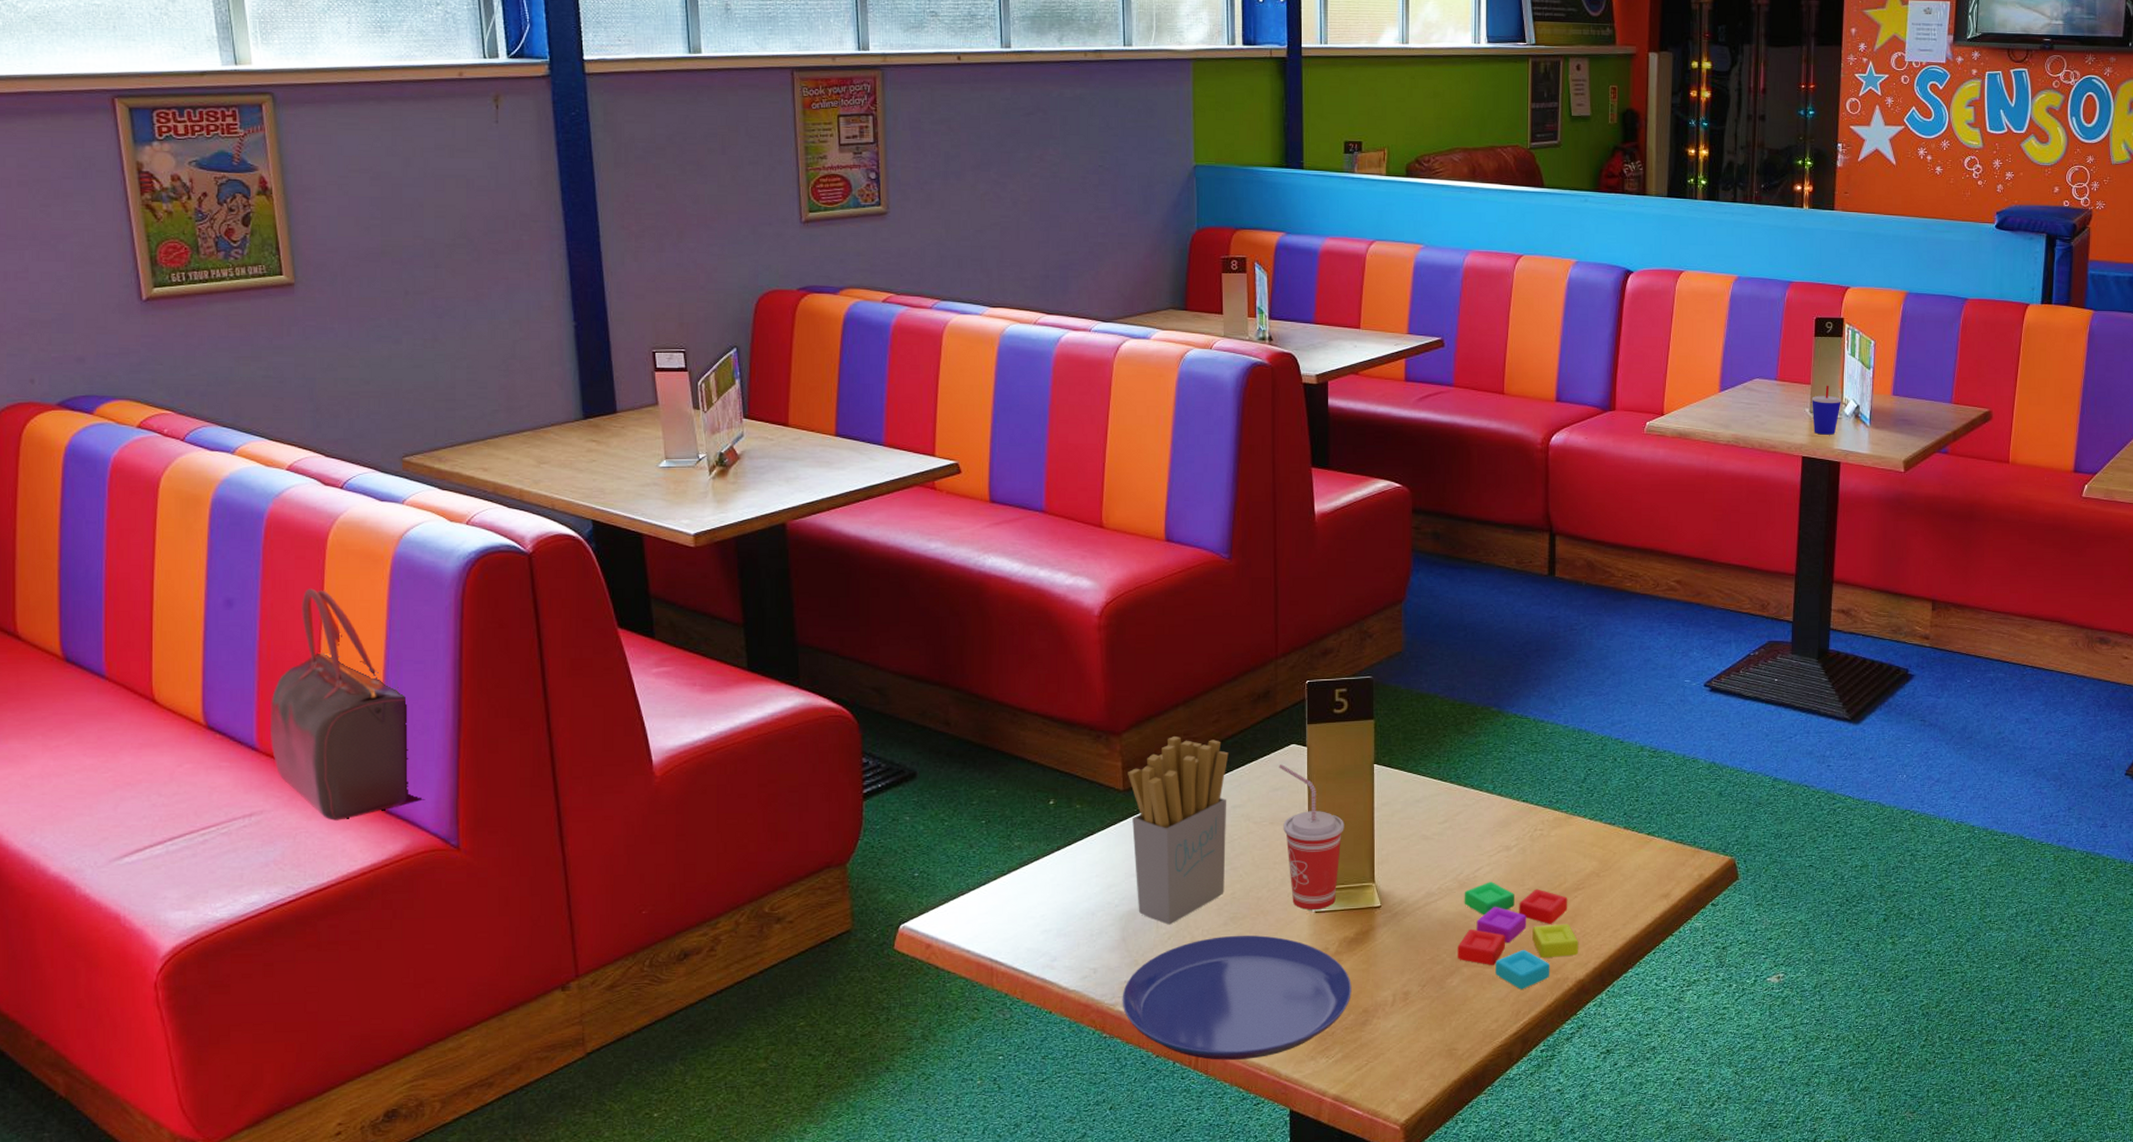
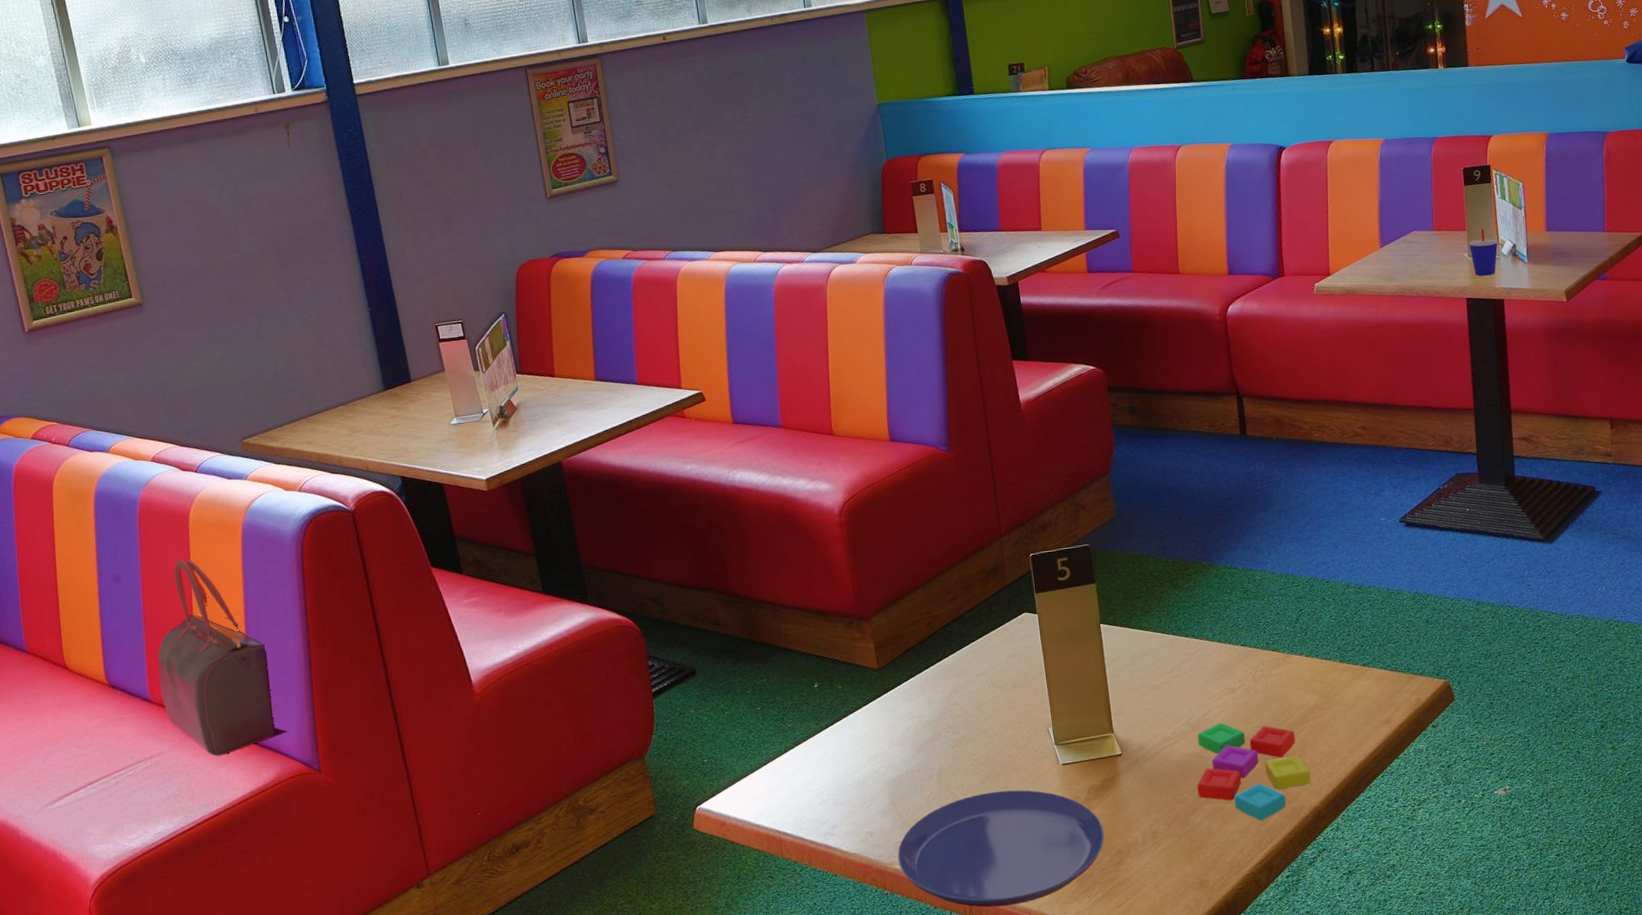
french fries: present [1128,736,1229,925] -> none [880,615,978,787]
beverage cup: present [1279,764,1344,911] -> none [1014,632,1080,763]

